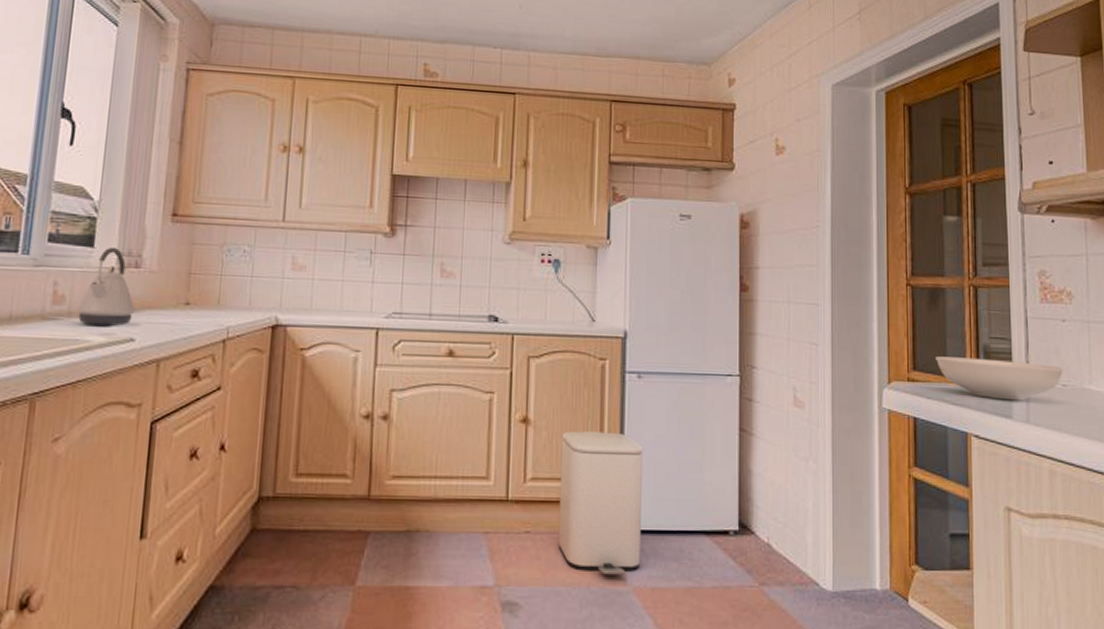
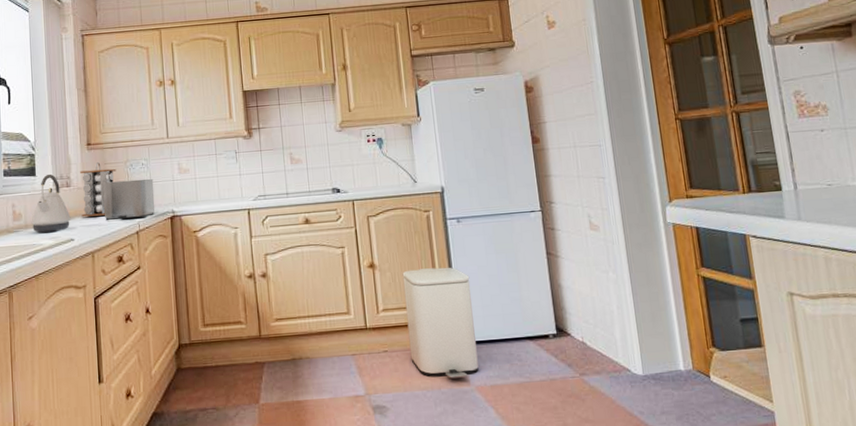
spice rack: none [150,239,208,314] -> present [79,161,117,218]
toaster: none [182,268,256,323] -> present [103,178,156,221]
bowl: present [936,356,1065,401] -> none [709,169,828,204]

